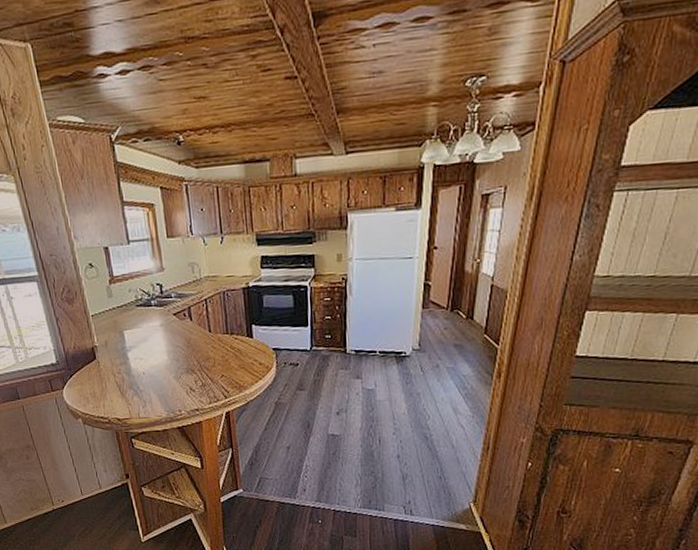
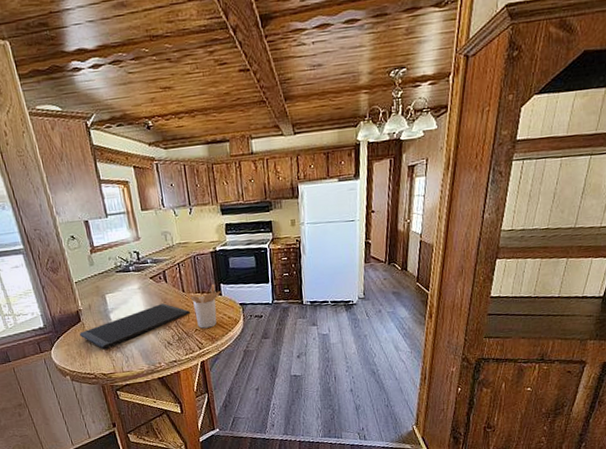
cutting board: none [93,344,216,392] -> present [79,303,190,350]
utensil holder: none [217,324,252,375] -> present [190,283,221,329]

